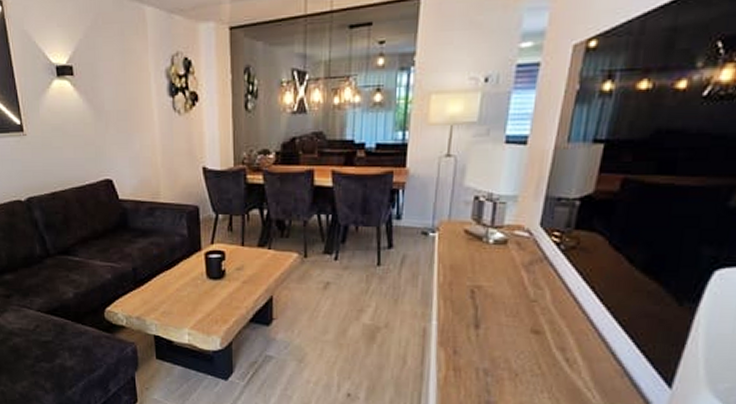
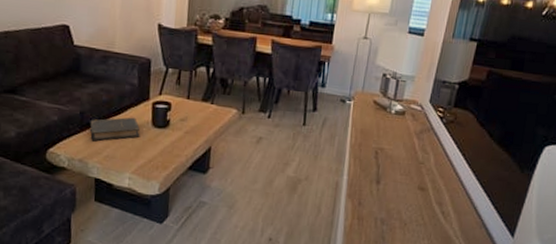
book: none [143,270,196,298] -> present [89,117,140,142]

